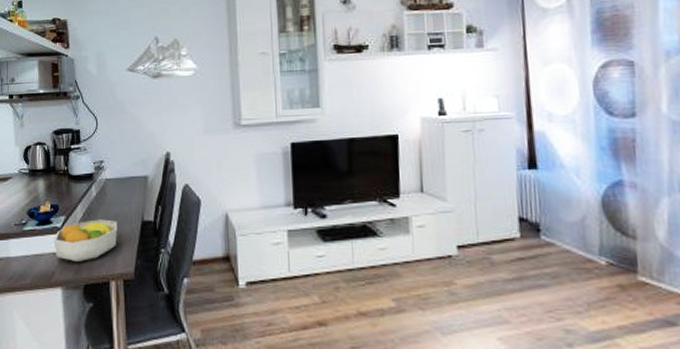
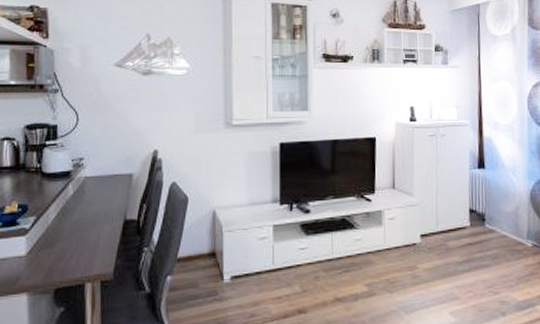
fruit bowl: present [54,219,117,262] -> none [20,219,96,265]

